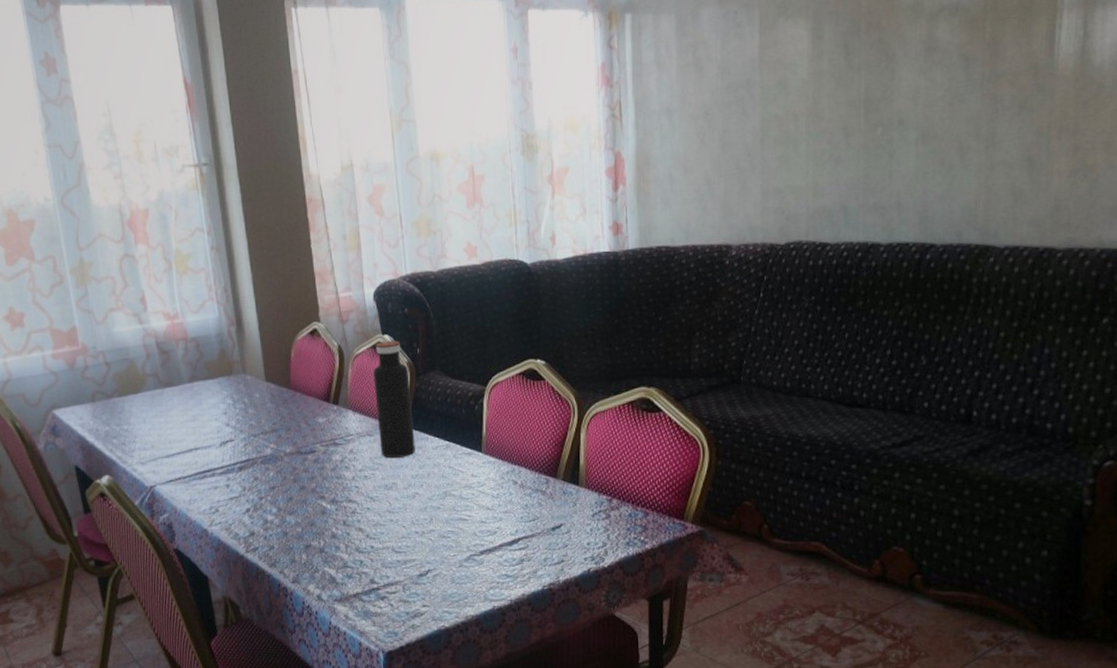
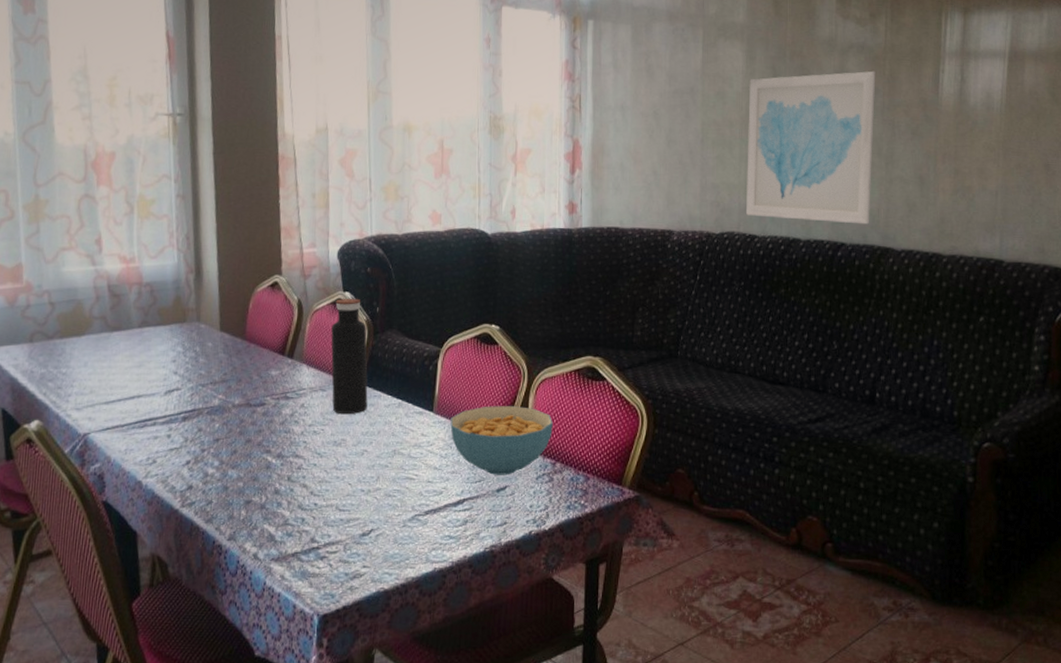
cereal bowl: none [500,442,607,513] -> present [450,405,553,475]
wall art: none [815,36,973,222] -> present [746,71,876,225]

